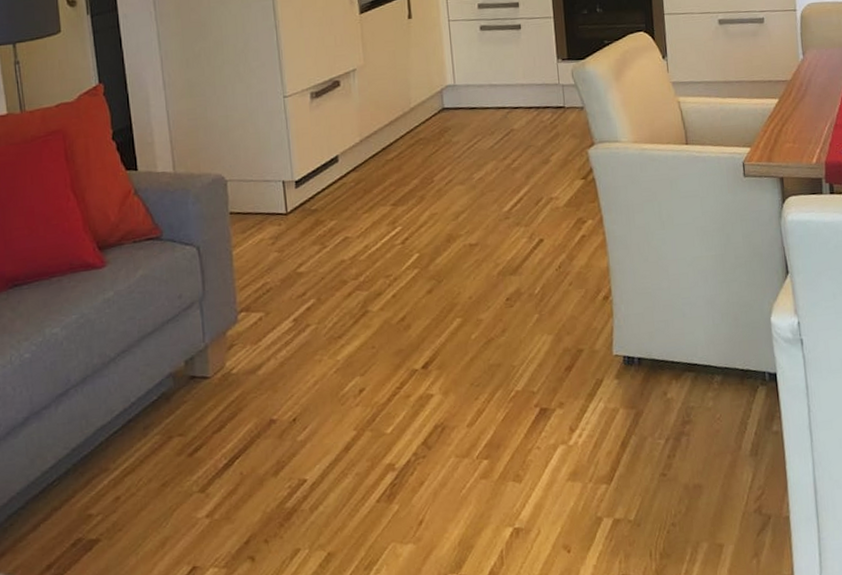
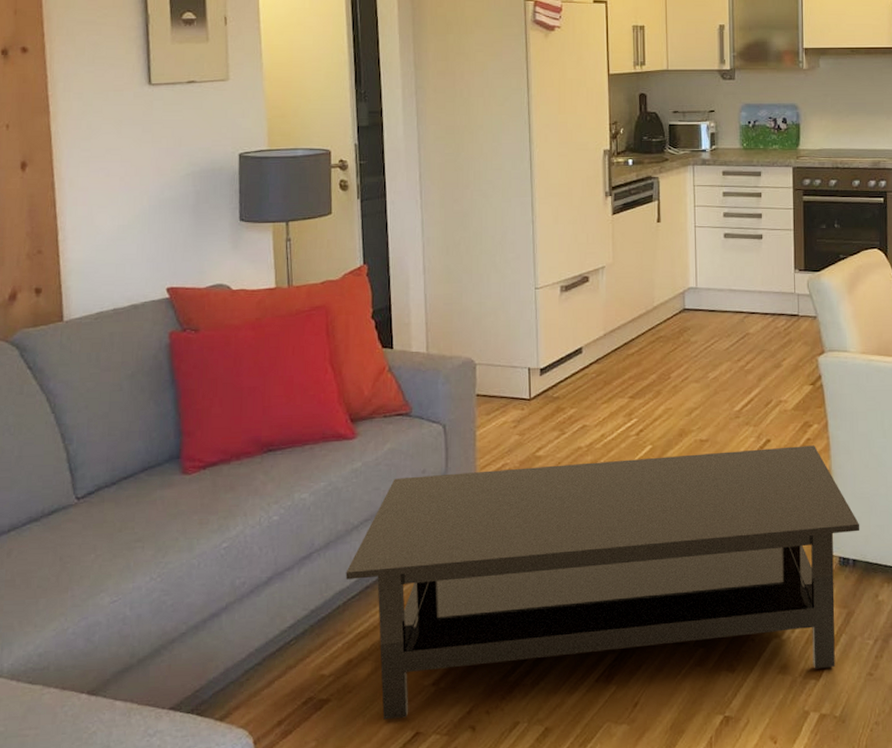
coffee table: none [106,242,644,557] -> present [345,445,860,720]

